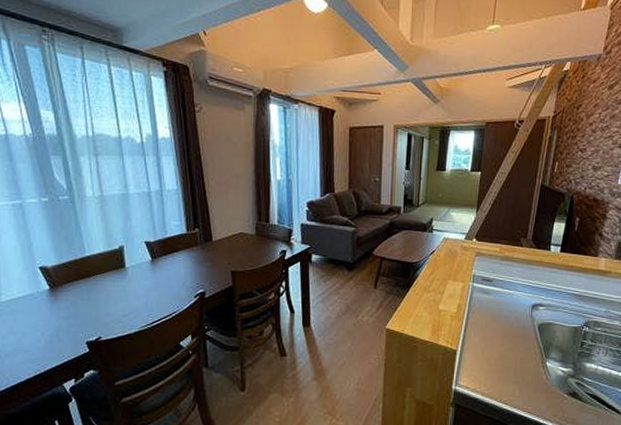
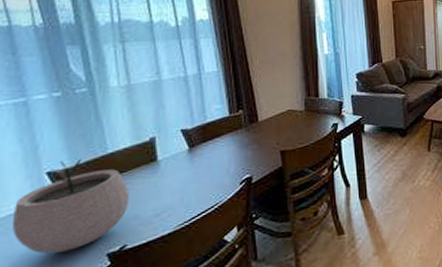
plant pot: none [15,258,104,335] -> present [11,158,130,254]

